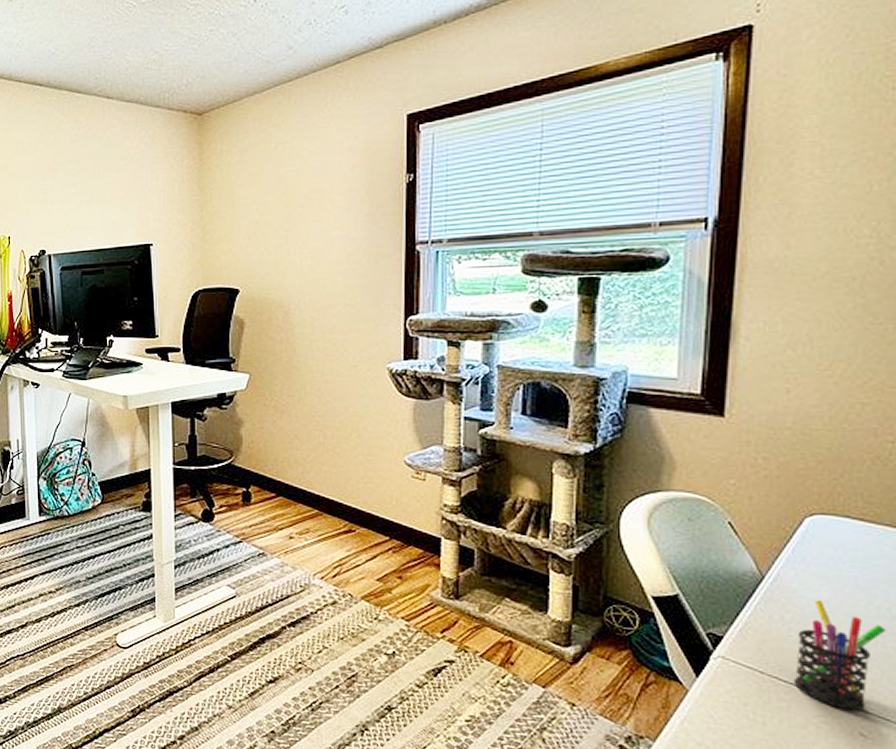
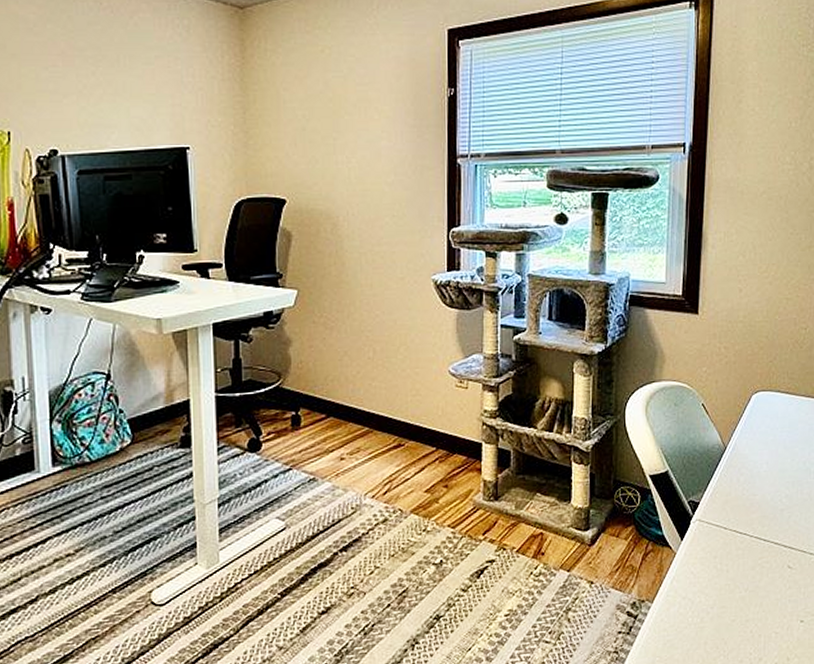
pen holder: present [793,599,887,711] -> none [746,461,803,549]

